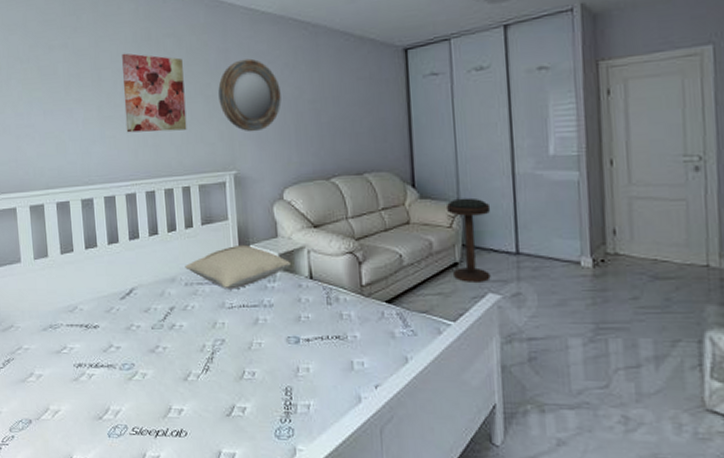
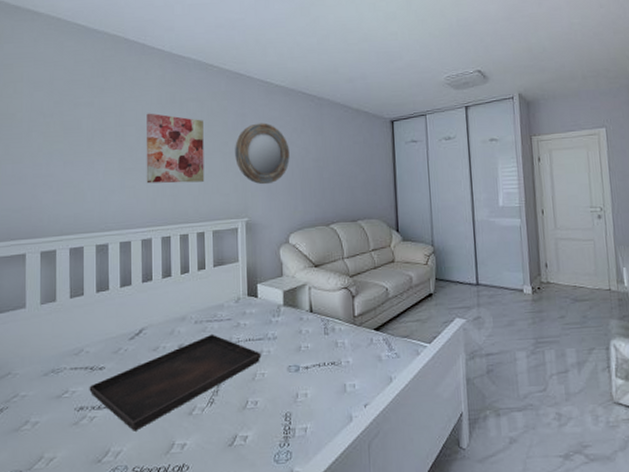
serving tray: none [85,297,257,392] -> present [89,333,262,431]
pillow: present [185,244,292,290] -> none [196,283,294,325]
bar stool: present [447,197,491,282] -> none [424,240,458,310]

